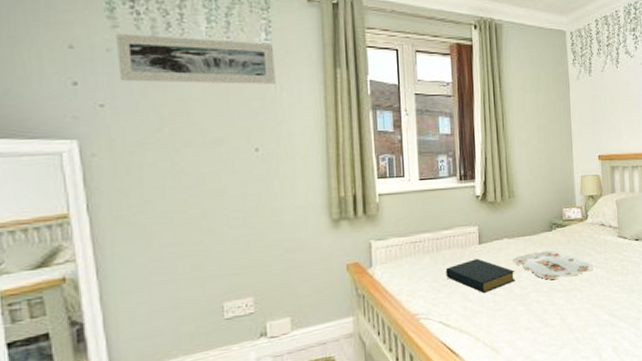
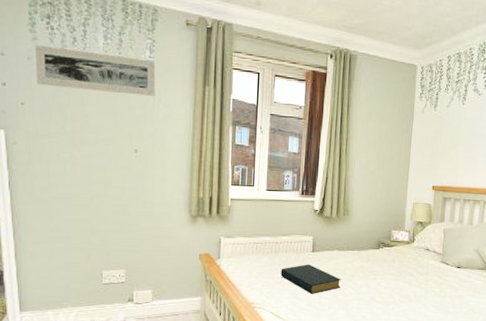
serving tray: present [512,250,594,280] -> none [340,265,414,292]

